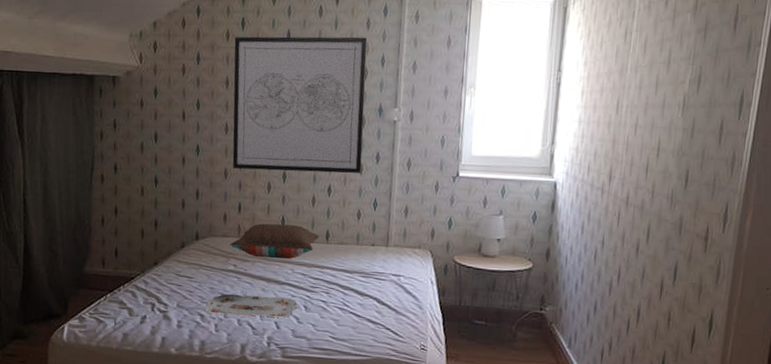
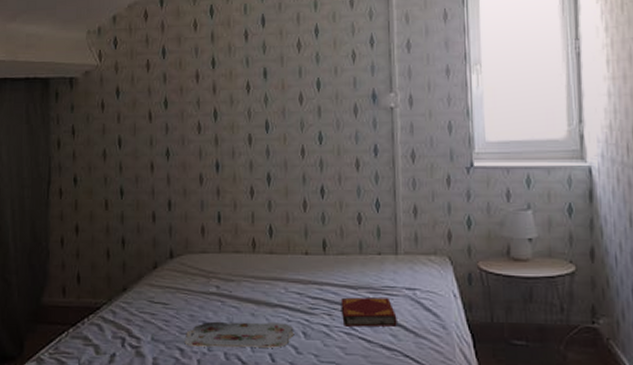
pillow: present [230,223,320,259] -> none [210,234,315,276]
wall art: present [232,36,368,174] -> none [203,17,358,173]
hardback book: none [337,279,383,305] -> present [340,297,397,327]

